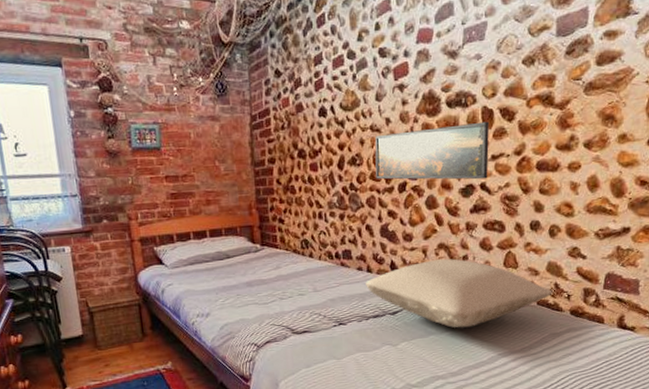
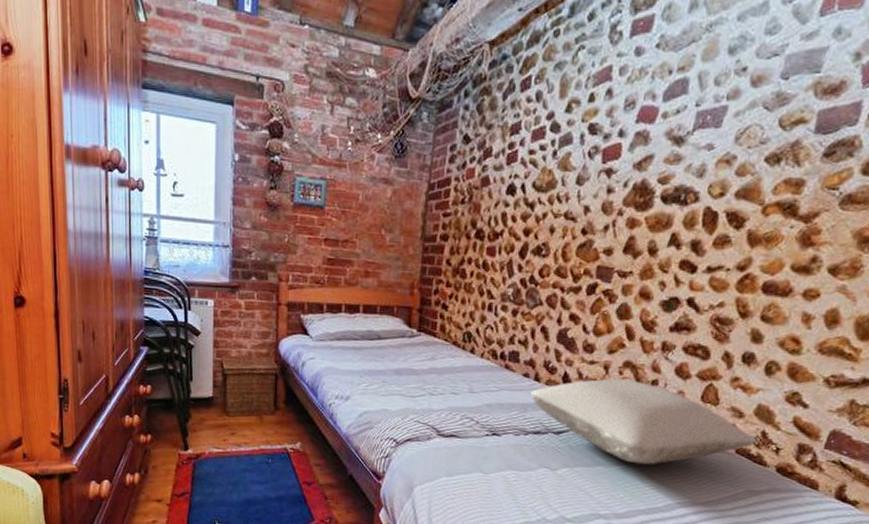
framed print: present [374,121,489,180] -> none [562,224,710,294]

